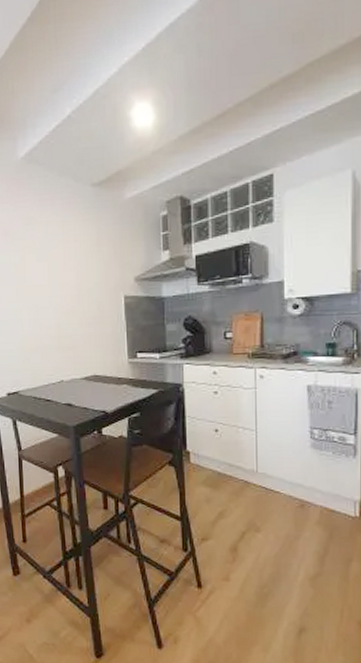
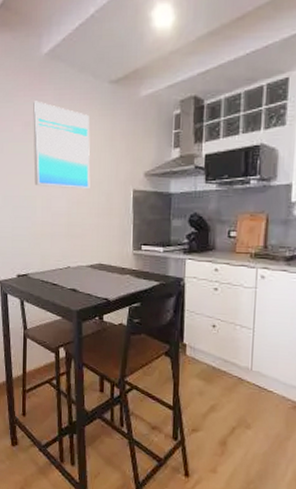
wall art: none [12,207,79,299] -> present [33,101,90,190]

